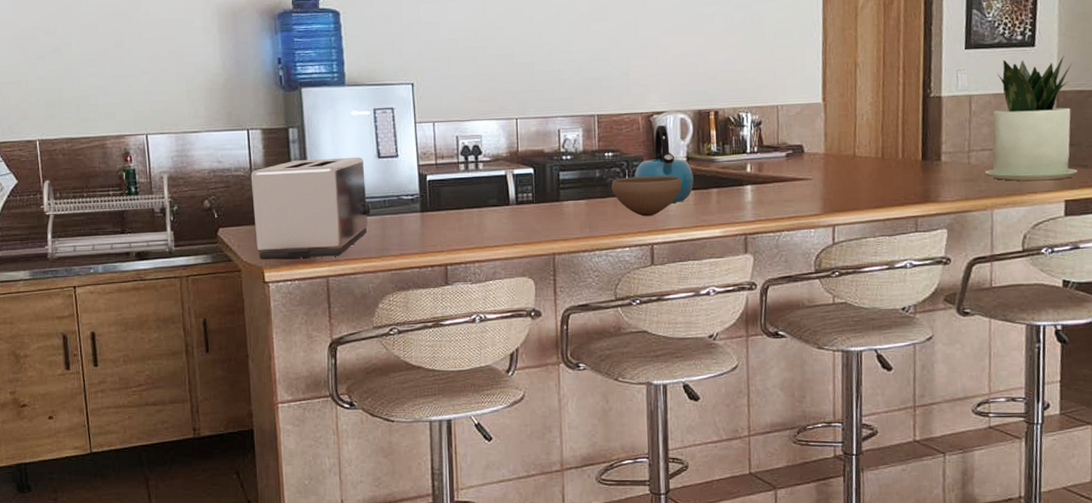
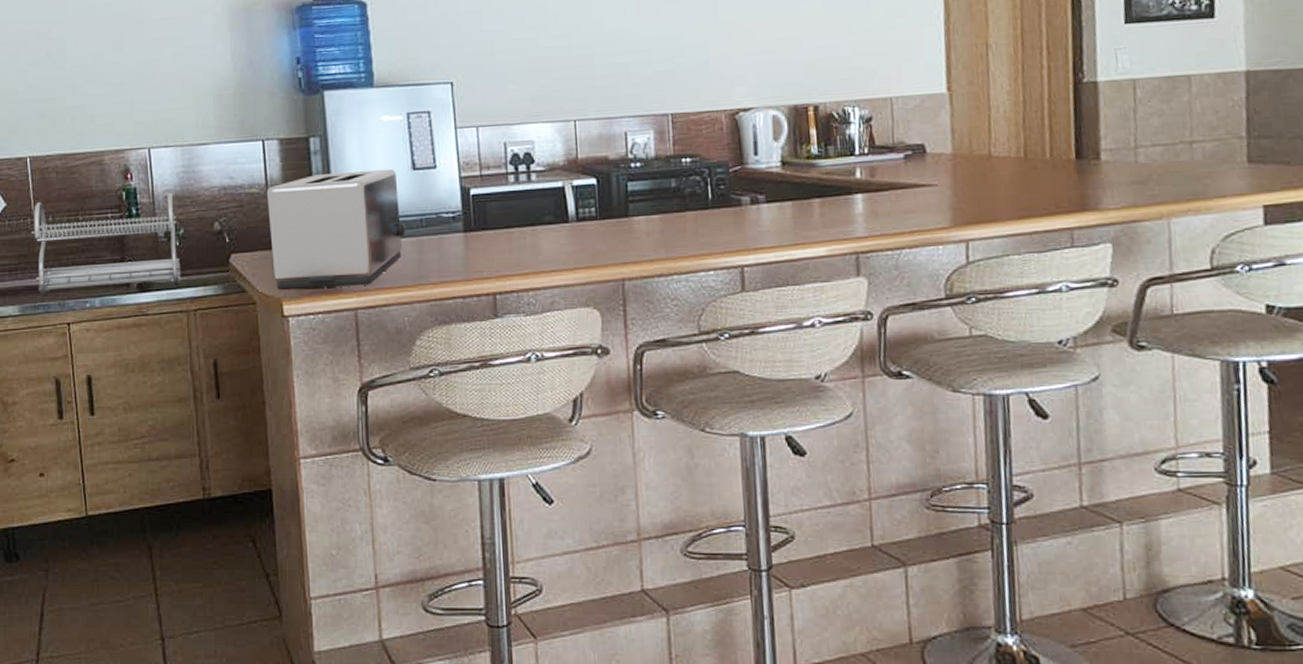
bowl: present [611,175,683,217] -> none [690,184,778,234]
kettle: present [634,125,694,203] -> none [717,124,791,216]
planter: present [984,55,1079,181] -> none [1156,27,1279,183]

